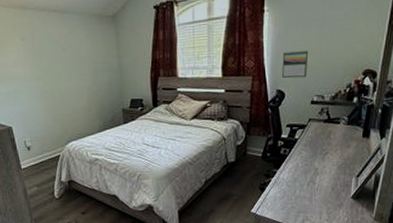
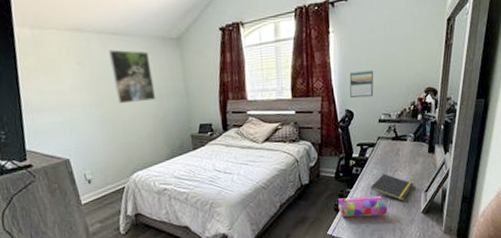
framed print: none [48,26,91,78] -> present [108,49,156,104]
pencil case: none [264,178,315,198] -> present [338,196,388,218]
notepad: none [298,156,345,184] -> present [370,173,414,201]

